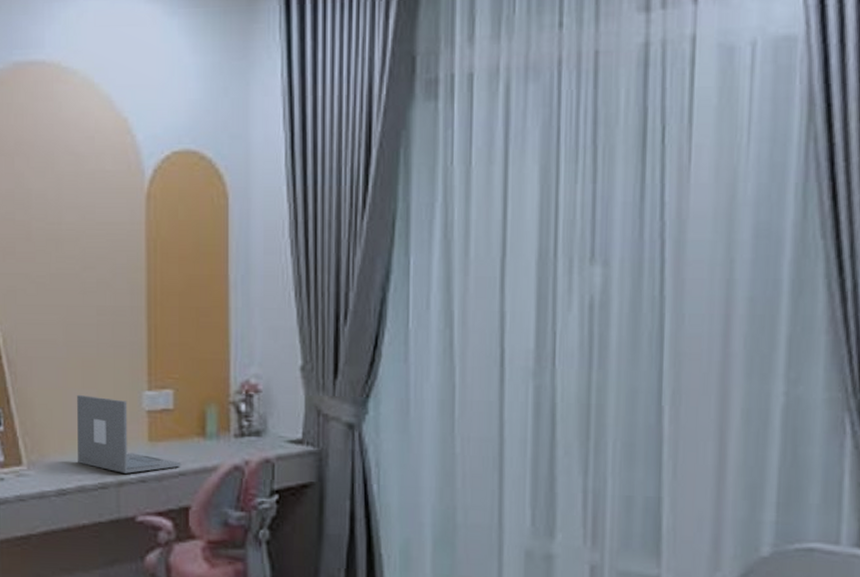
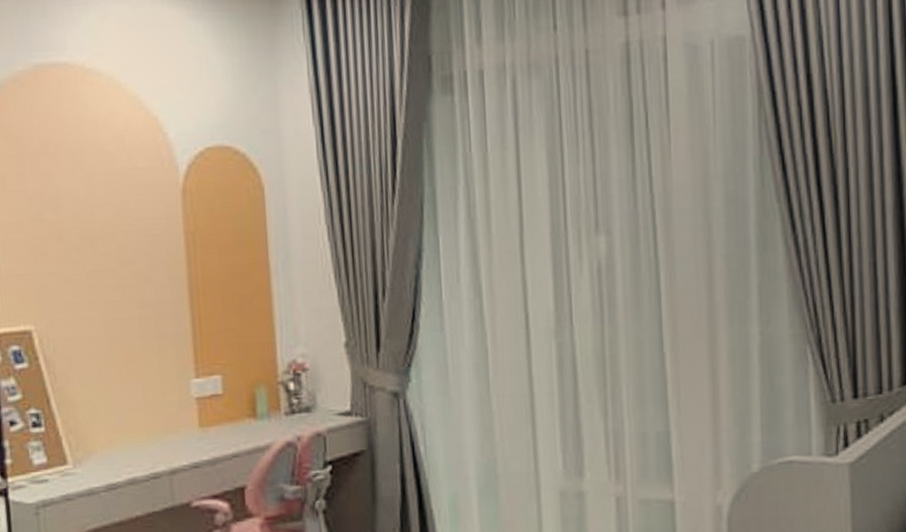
laptop: present [77,394,181,474] -> none [122,388,234,461]

